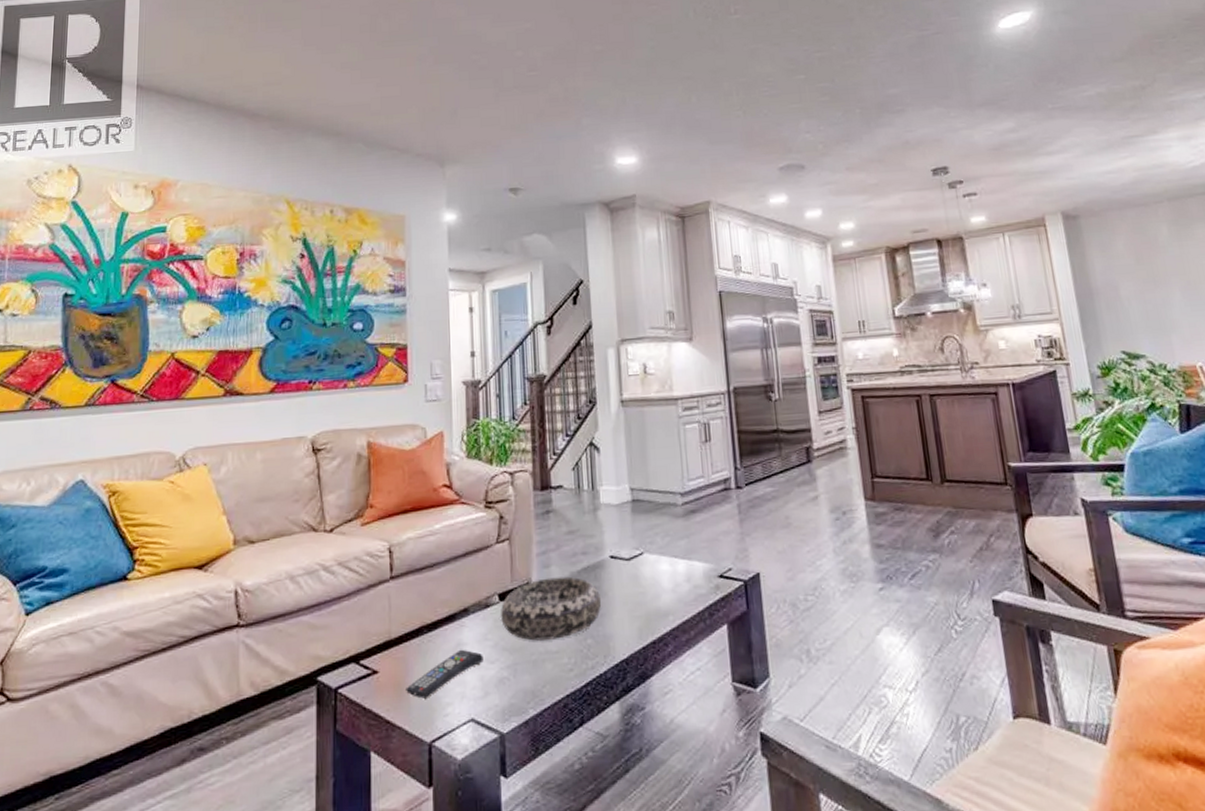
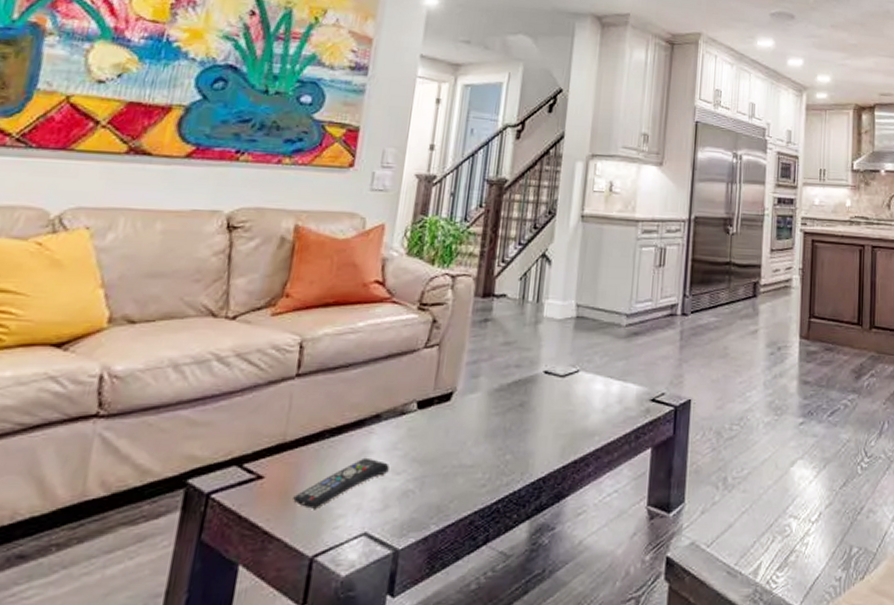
decorative bowl: present [501,576,602,641] -> none [416,388,528,453]

